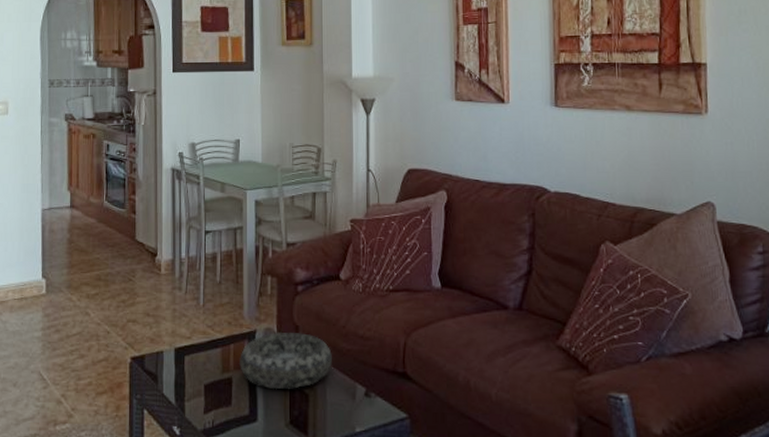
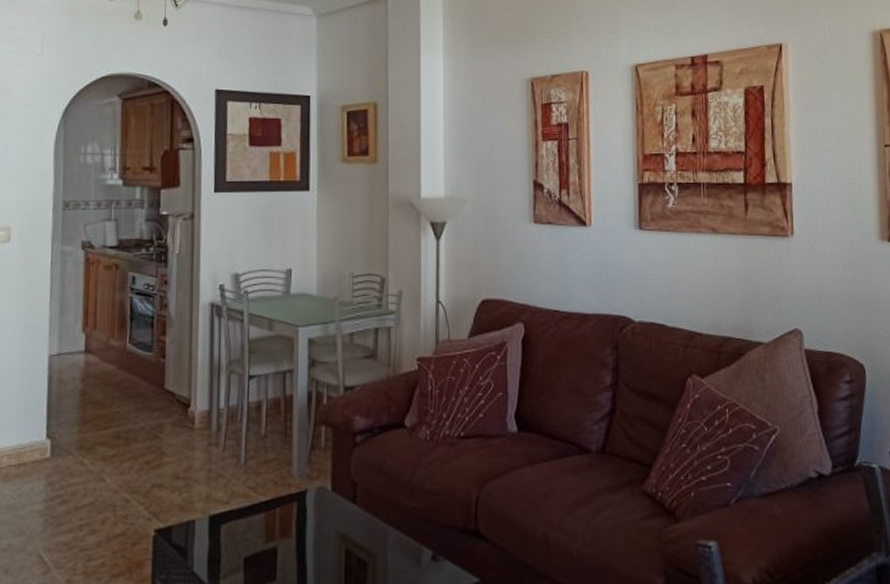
decorative bowl: present [238,331,332,390] -> none [285,489,395,559]

